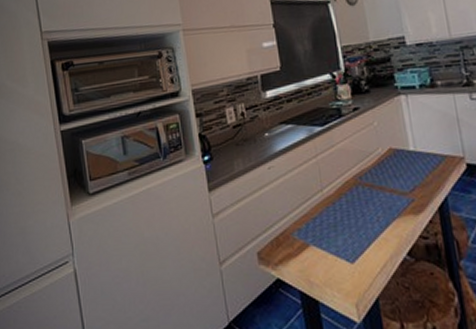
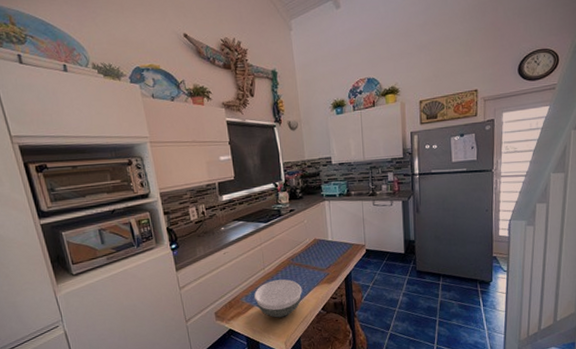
bowl: none [310,207,377,265] -> present [254,279,302,318]

